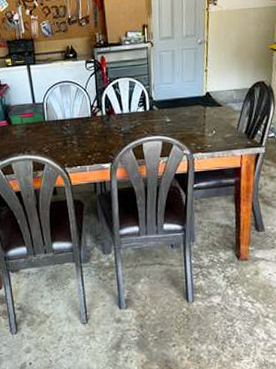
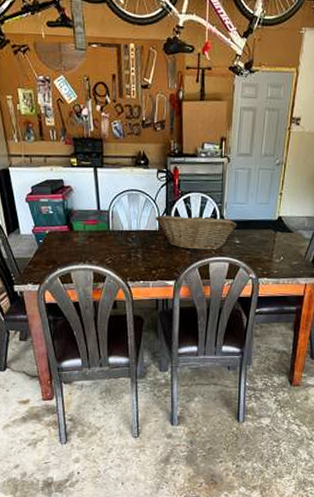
fruit basket: none [87,97,166,133] -> present [155,214,236,251]

